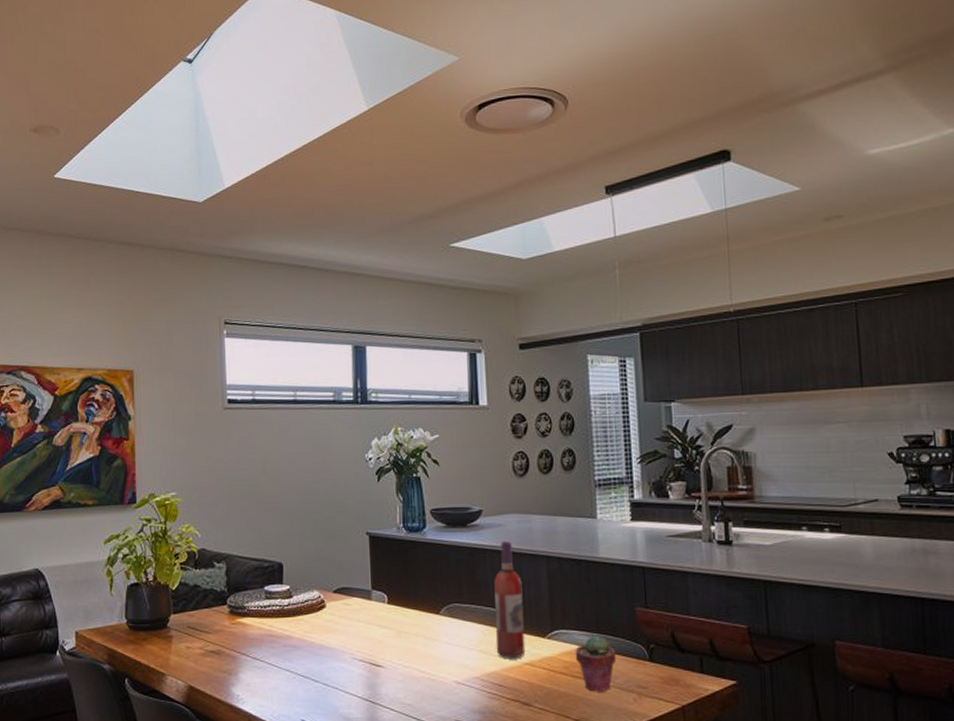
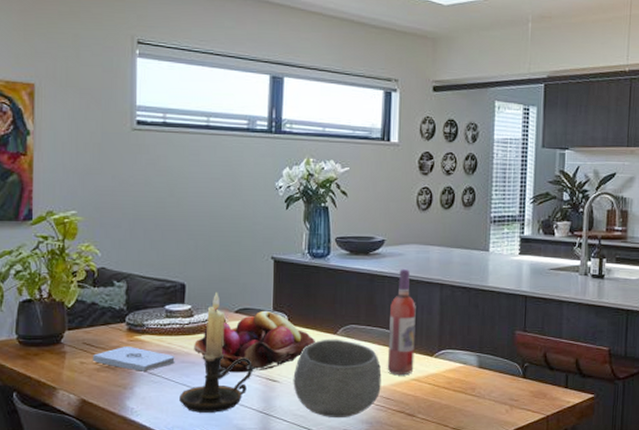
notepad: none [198,630,277,656] -> present [93,347,175,371]
candle holder: none [283,570,355,700] -> present [179,291,253,413]
fruit basket: none [295,589,418,657] -> present [194,310,315,373]
bowl: none [397,619,492,708] -> present [293,339,382,419]
potted succulent: present [575,635,617,692] -> none [458,354,495,404]

